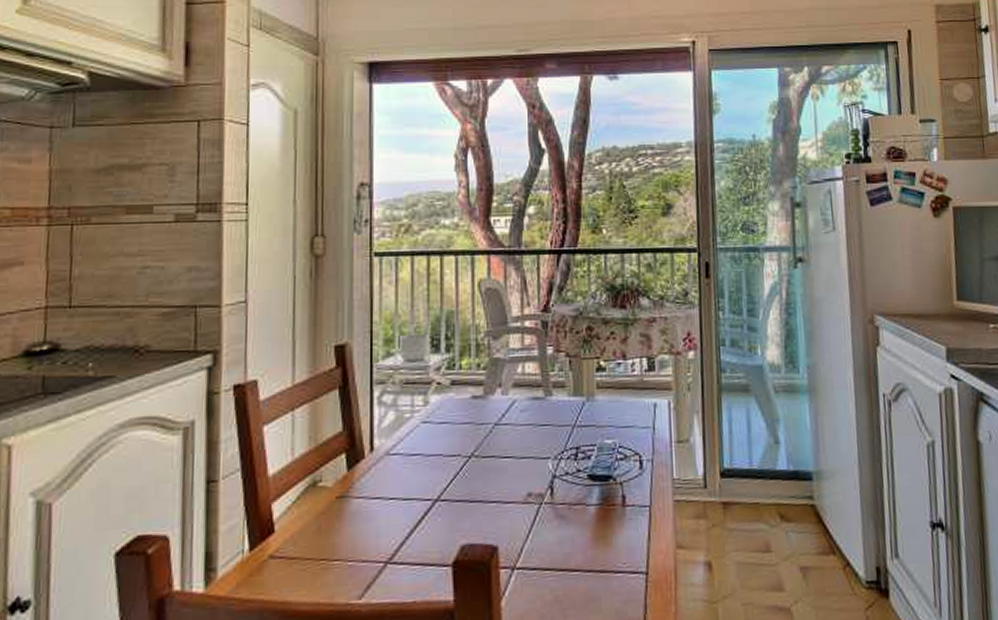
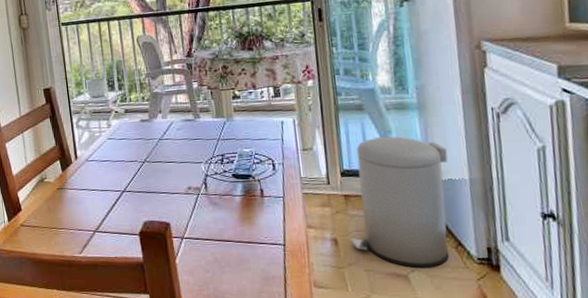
pedal bin: none [728,426,838,598] -> present [351,136,449,269]

